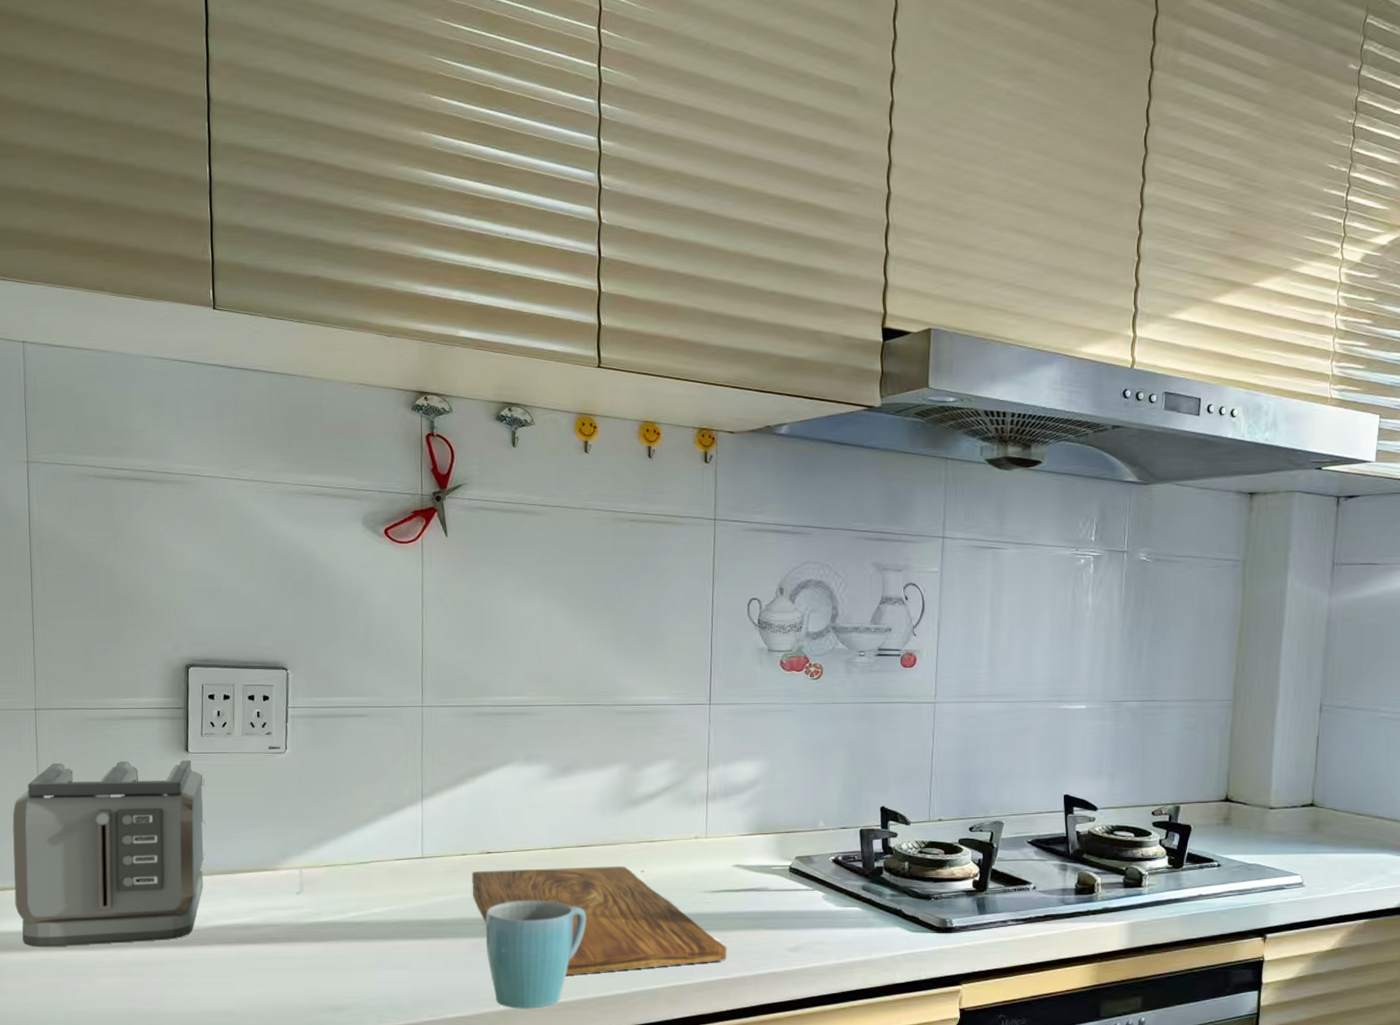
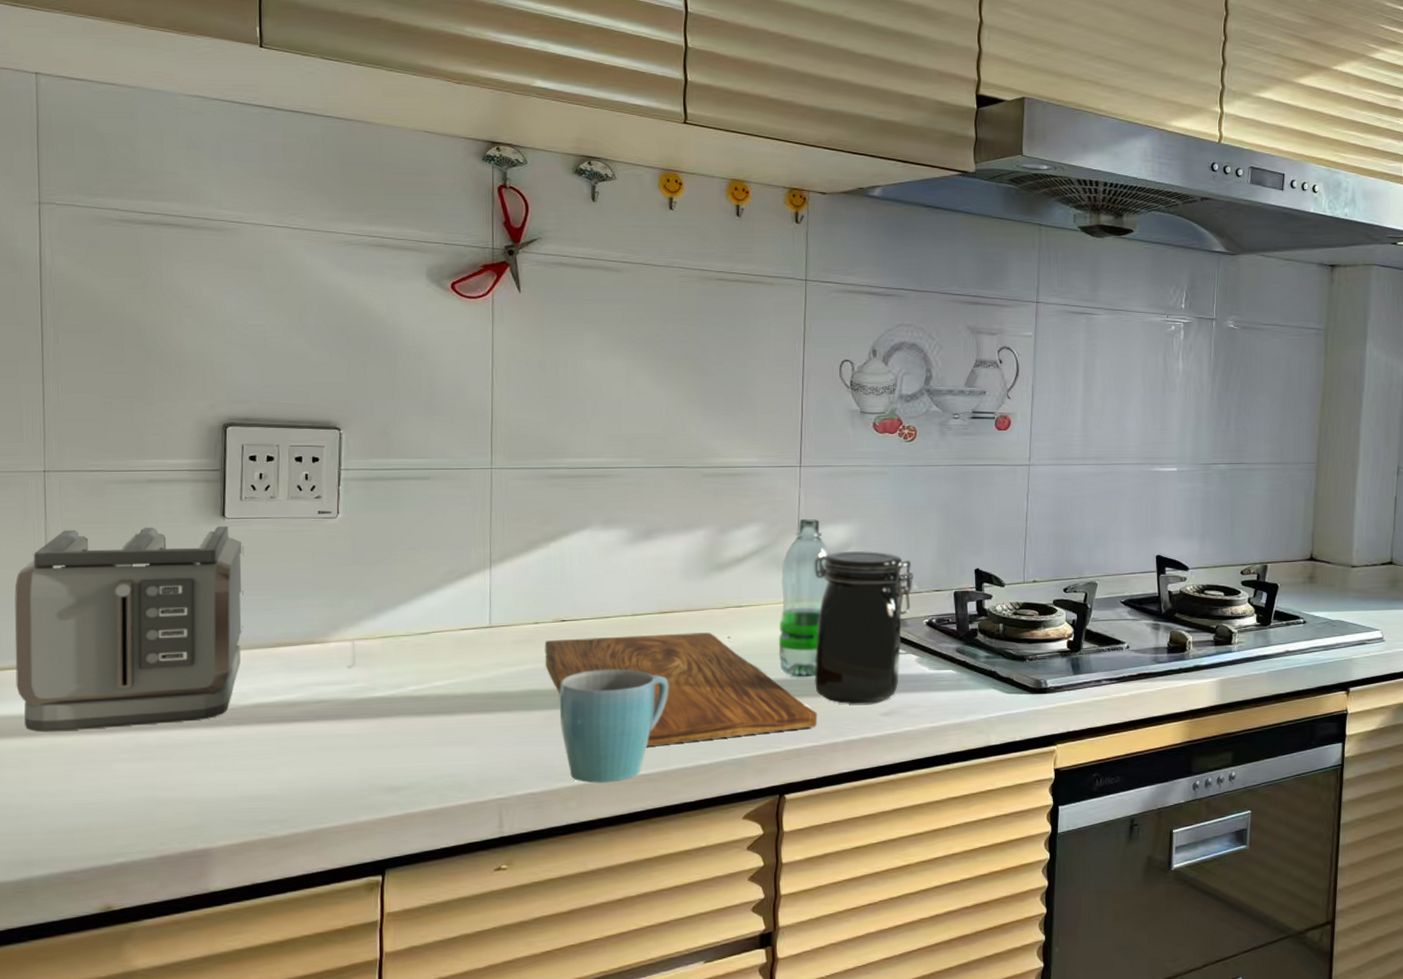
bottle: none [689,755,739,912] -> present [778,518,830,678]
jar: none [723,788,820,939] -> present [814,551,913,705]

